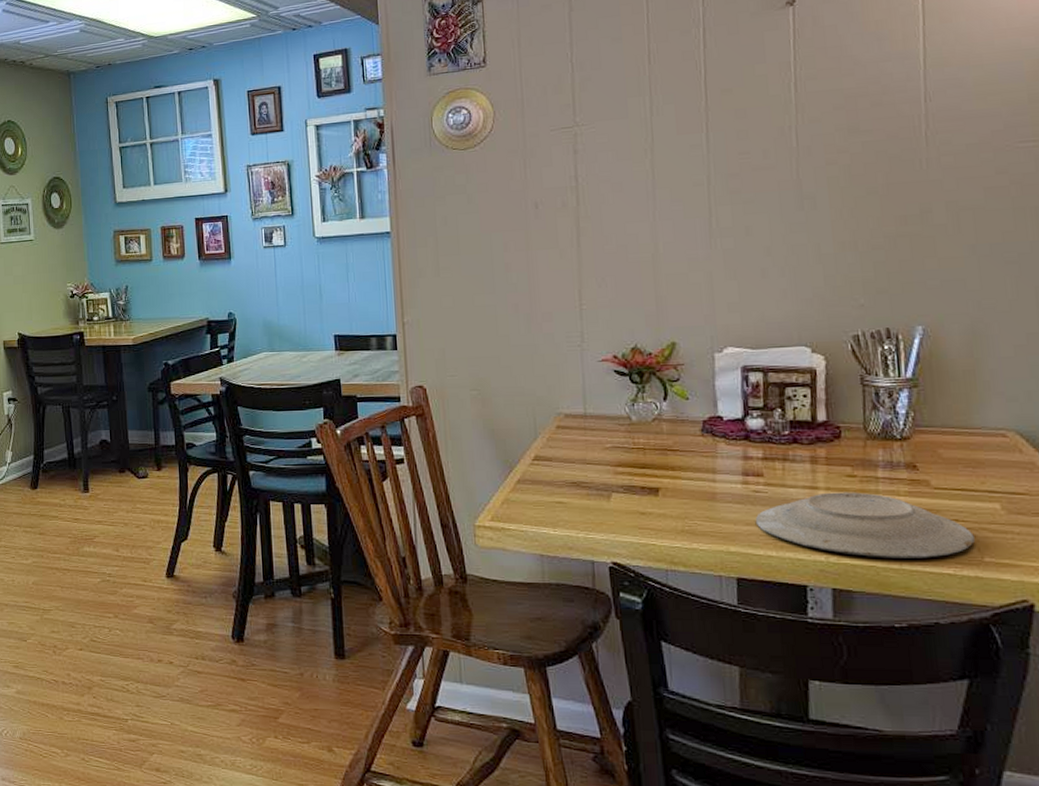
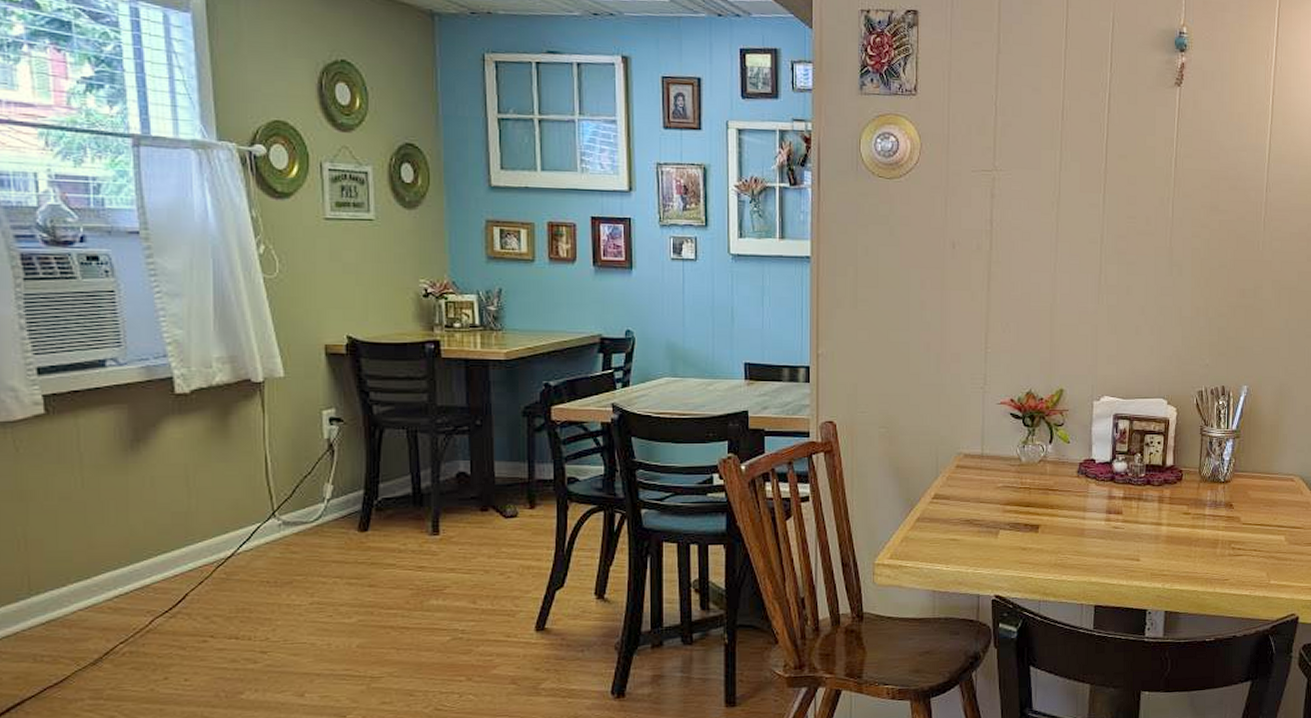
plate: present [755,492,975,558] -> none [1113,527,1265,584]

